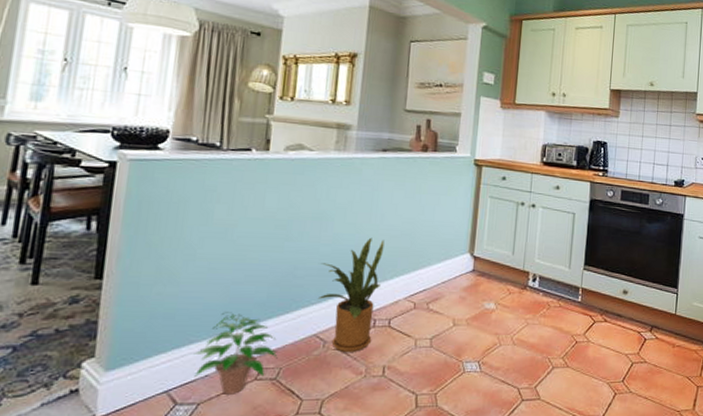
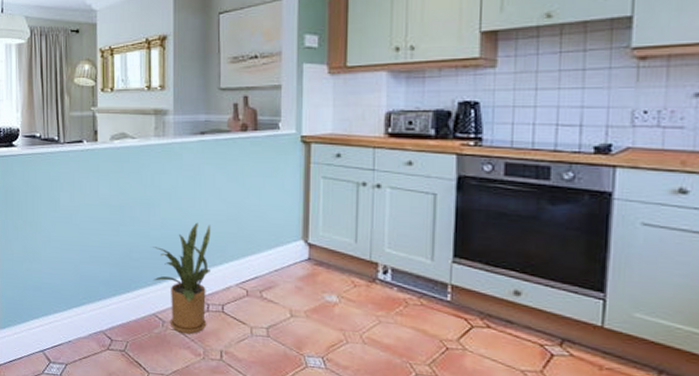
potted plant: present [194,312,278,394] -> none [58,287,124,360]

